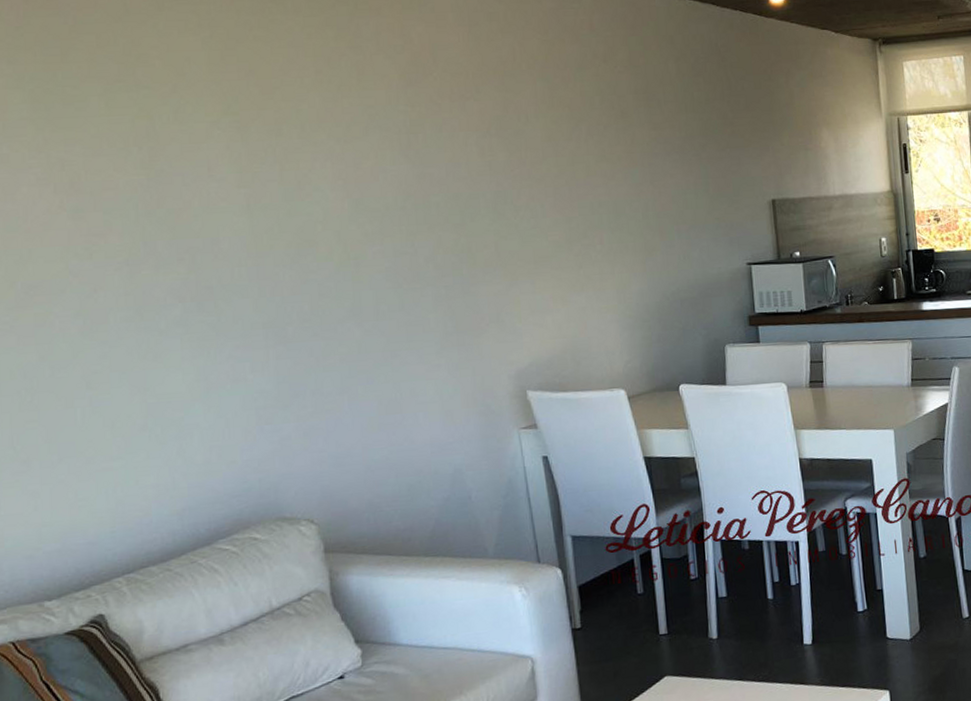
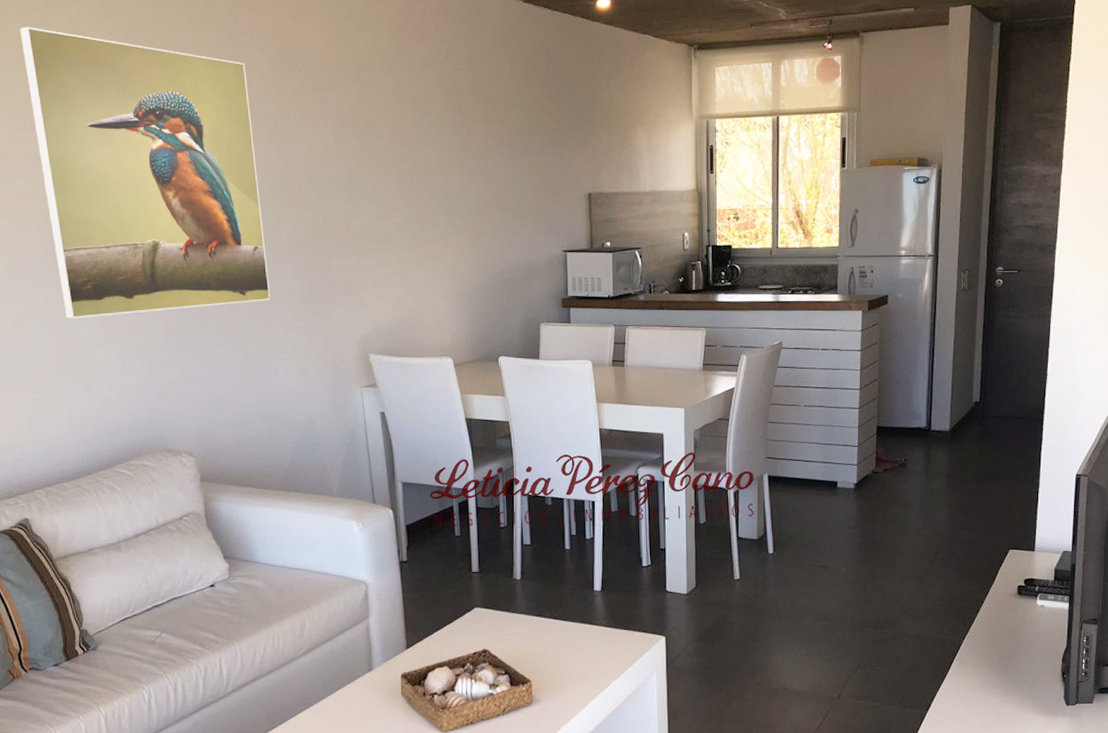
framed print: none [94,39,407,371] -> present [19,27,271,319]

